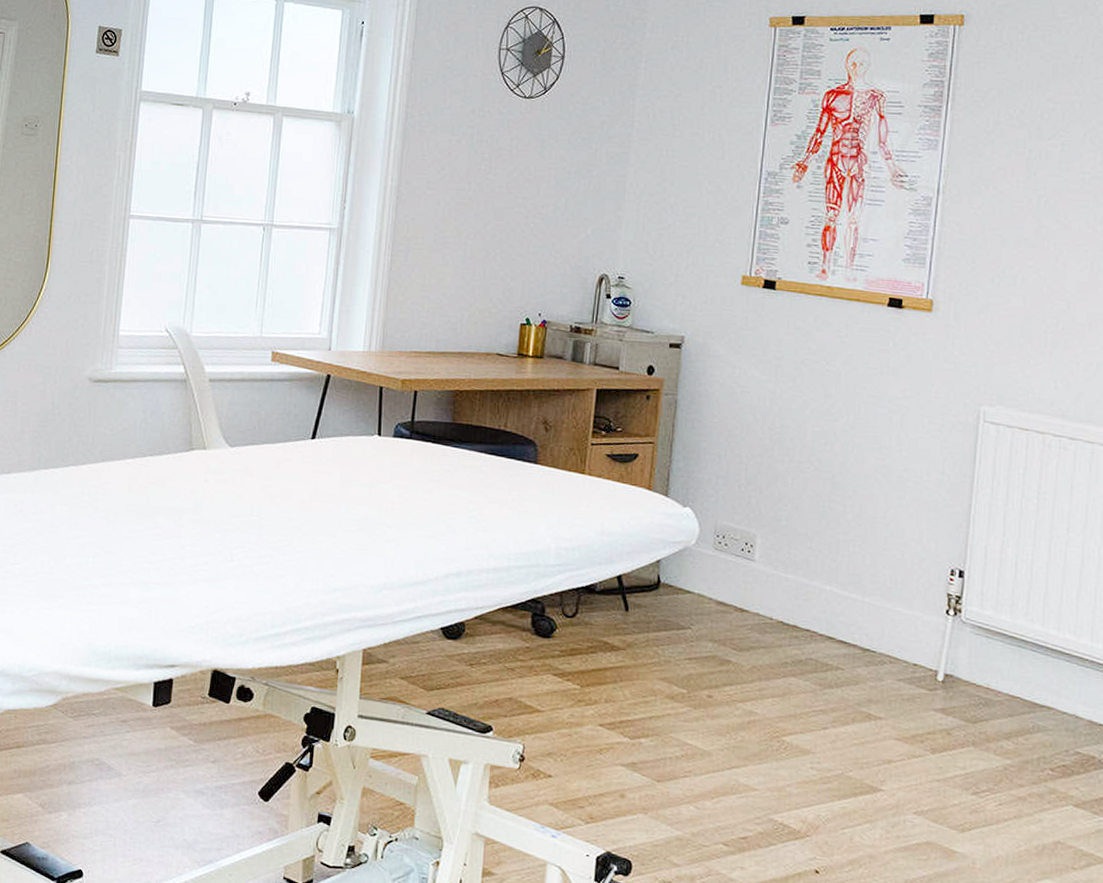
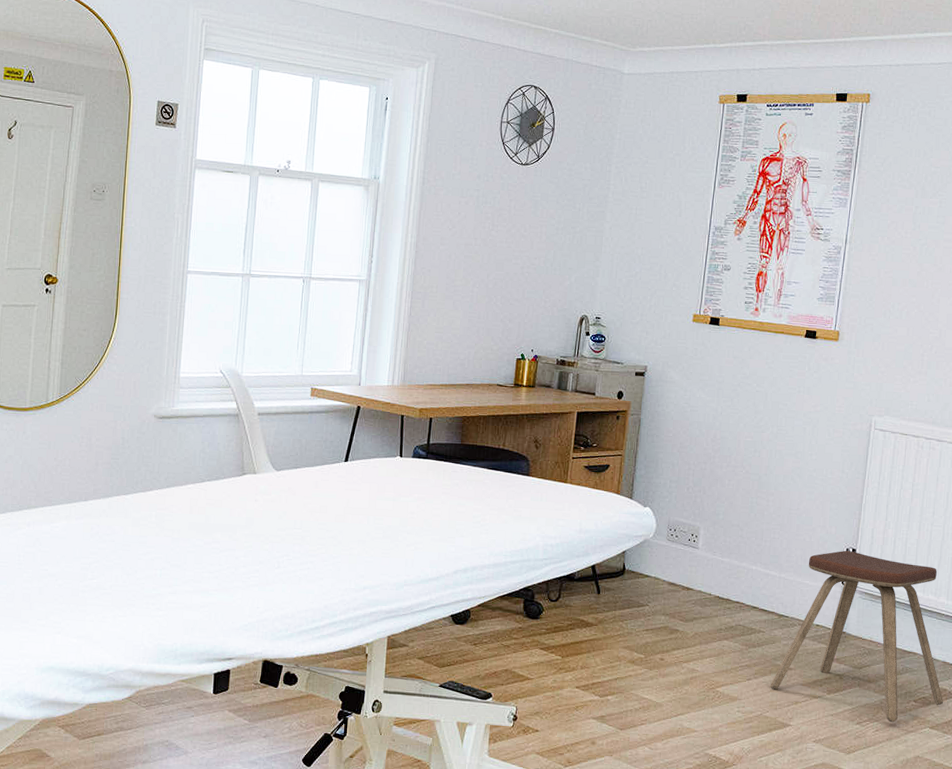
music stool: none [854,571,1091,796] -> present [770,550,943,723]

